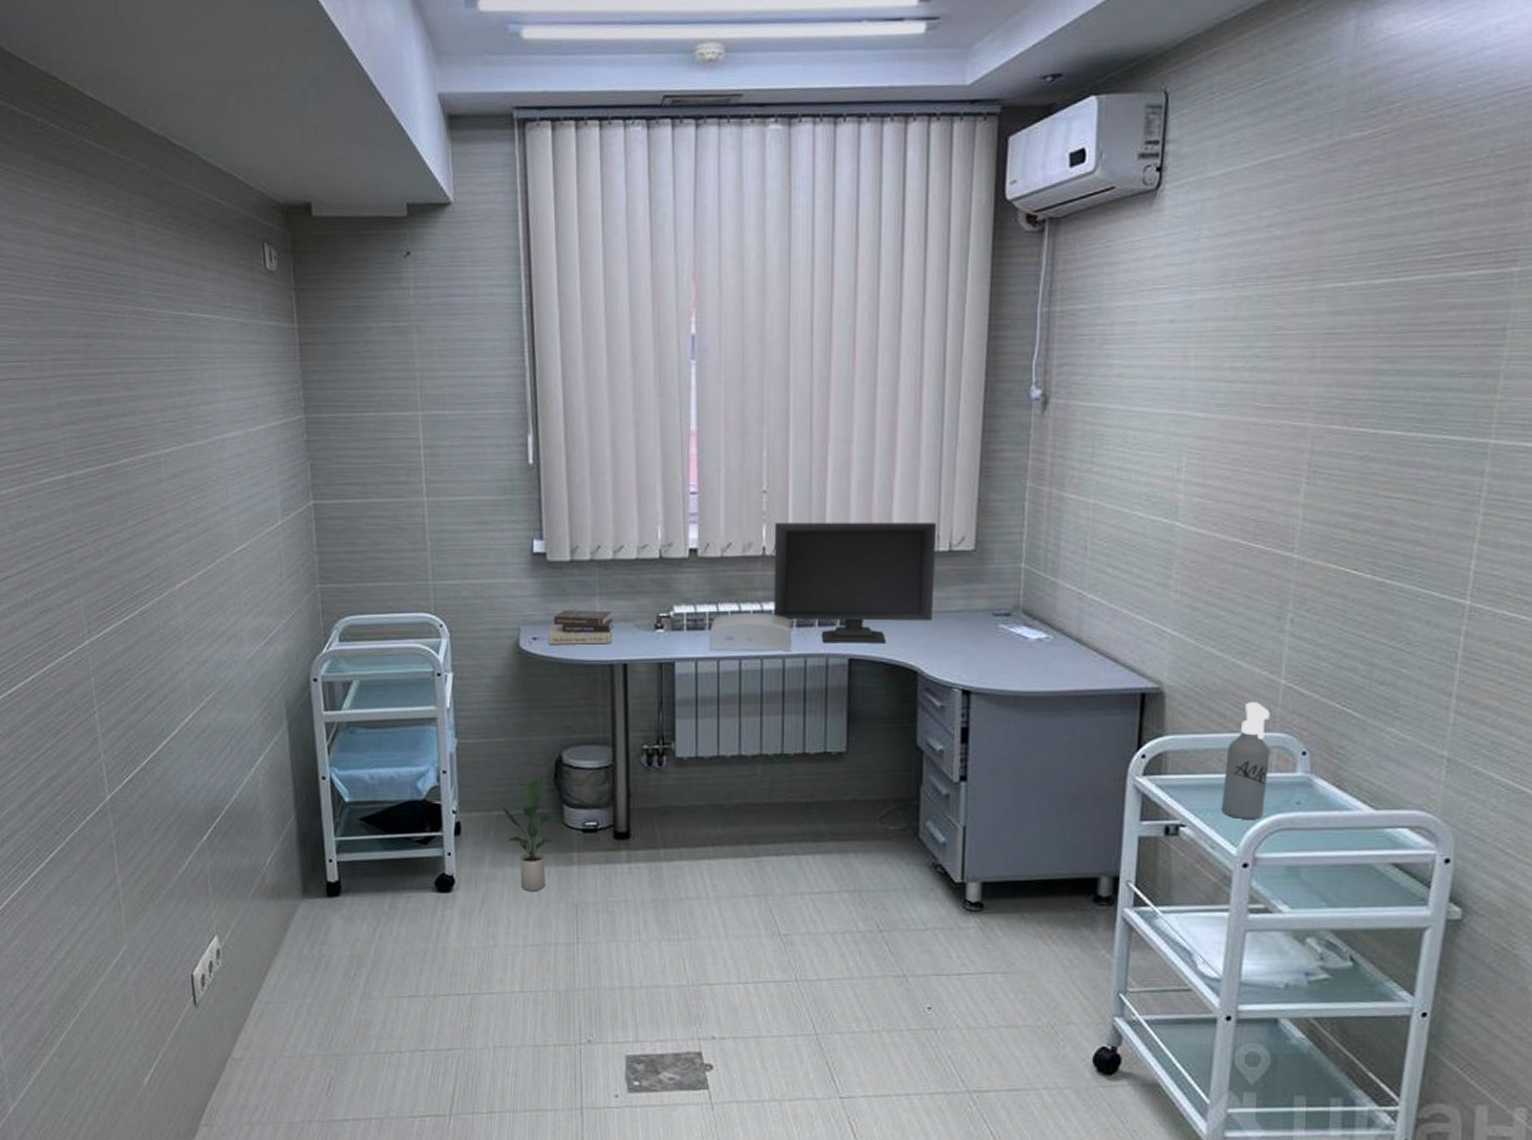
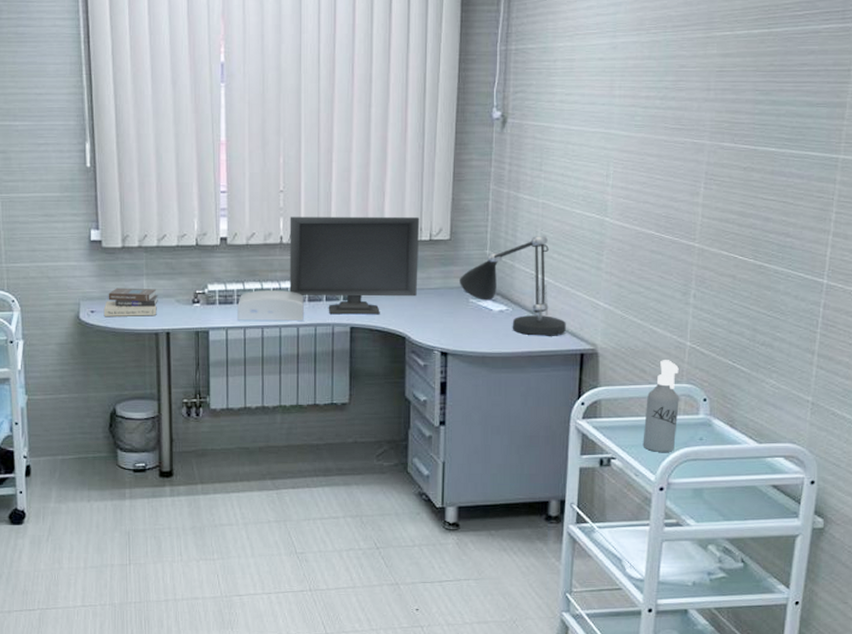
potted plant: present [502,776,558,892] -> none [65,426,112,523]
desk lamp: none [987,544,1124,671] -> present [460,235,567,336]

